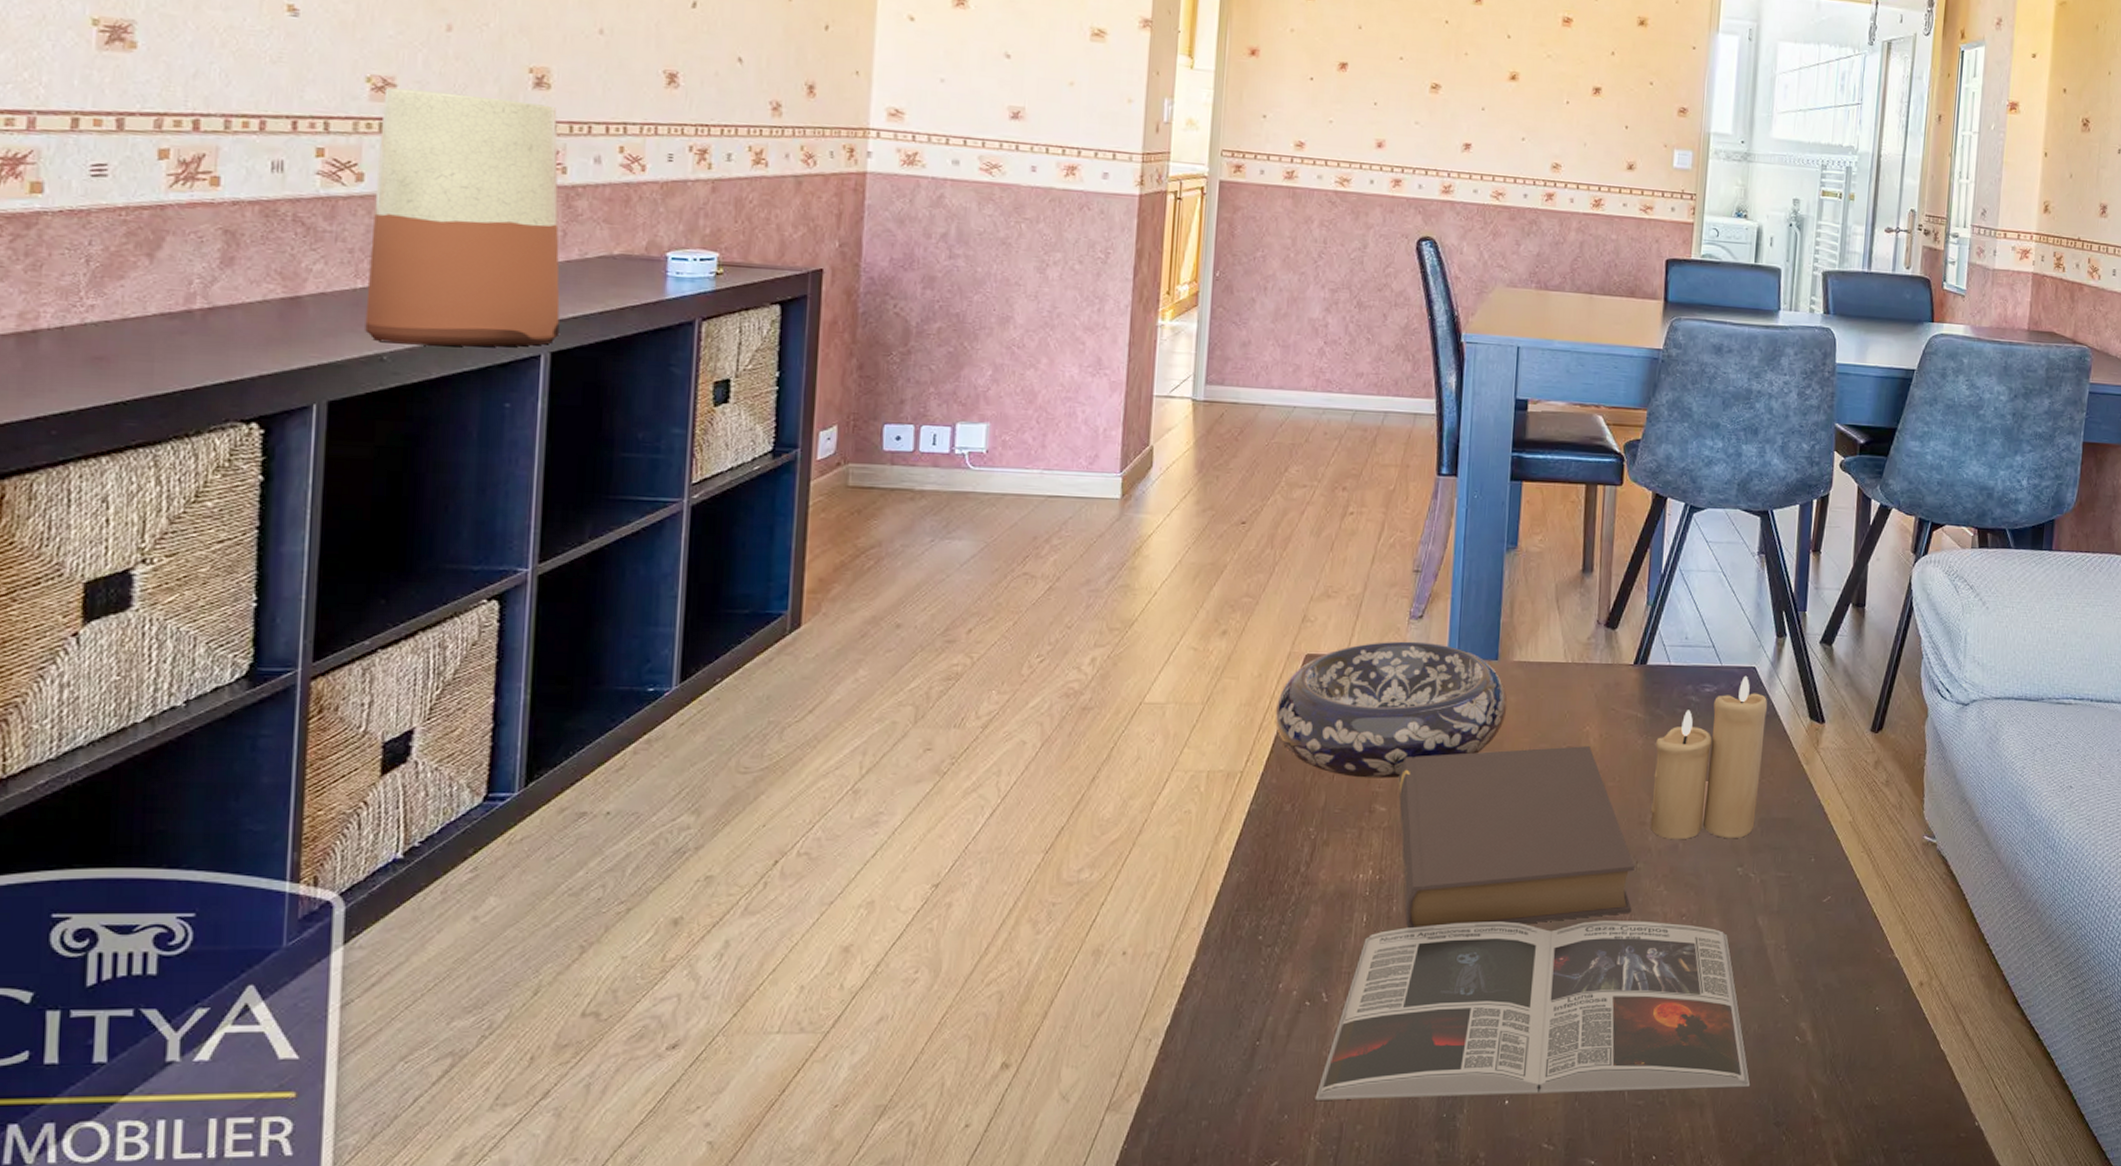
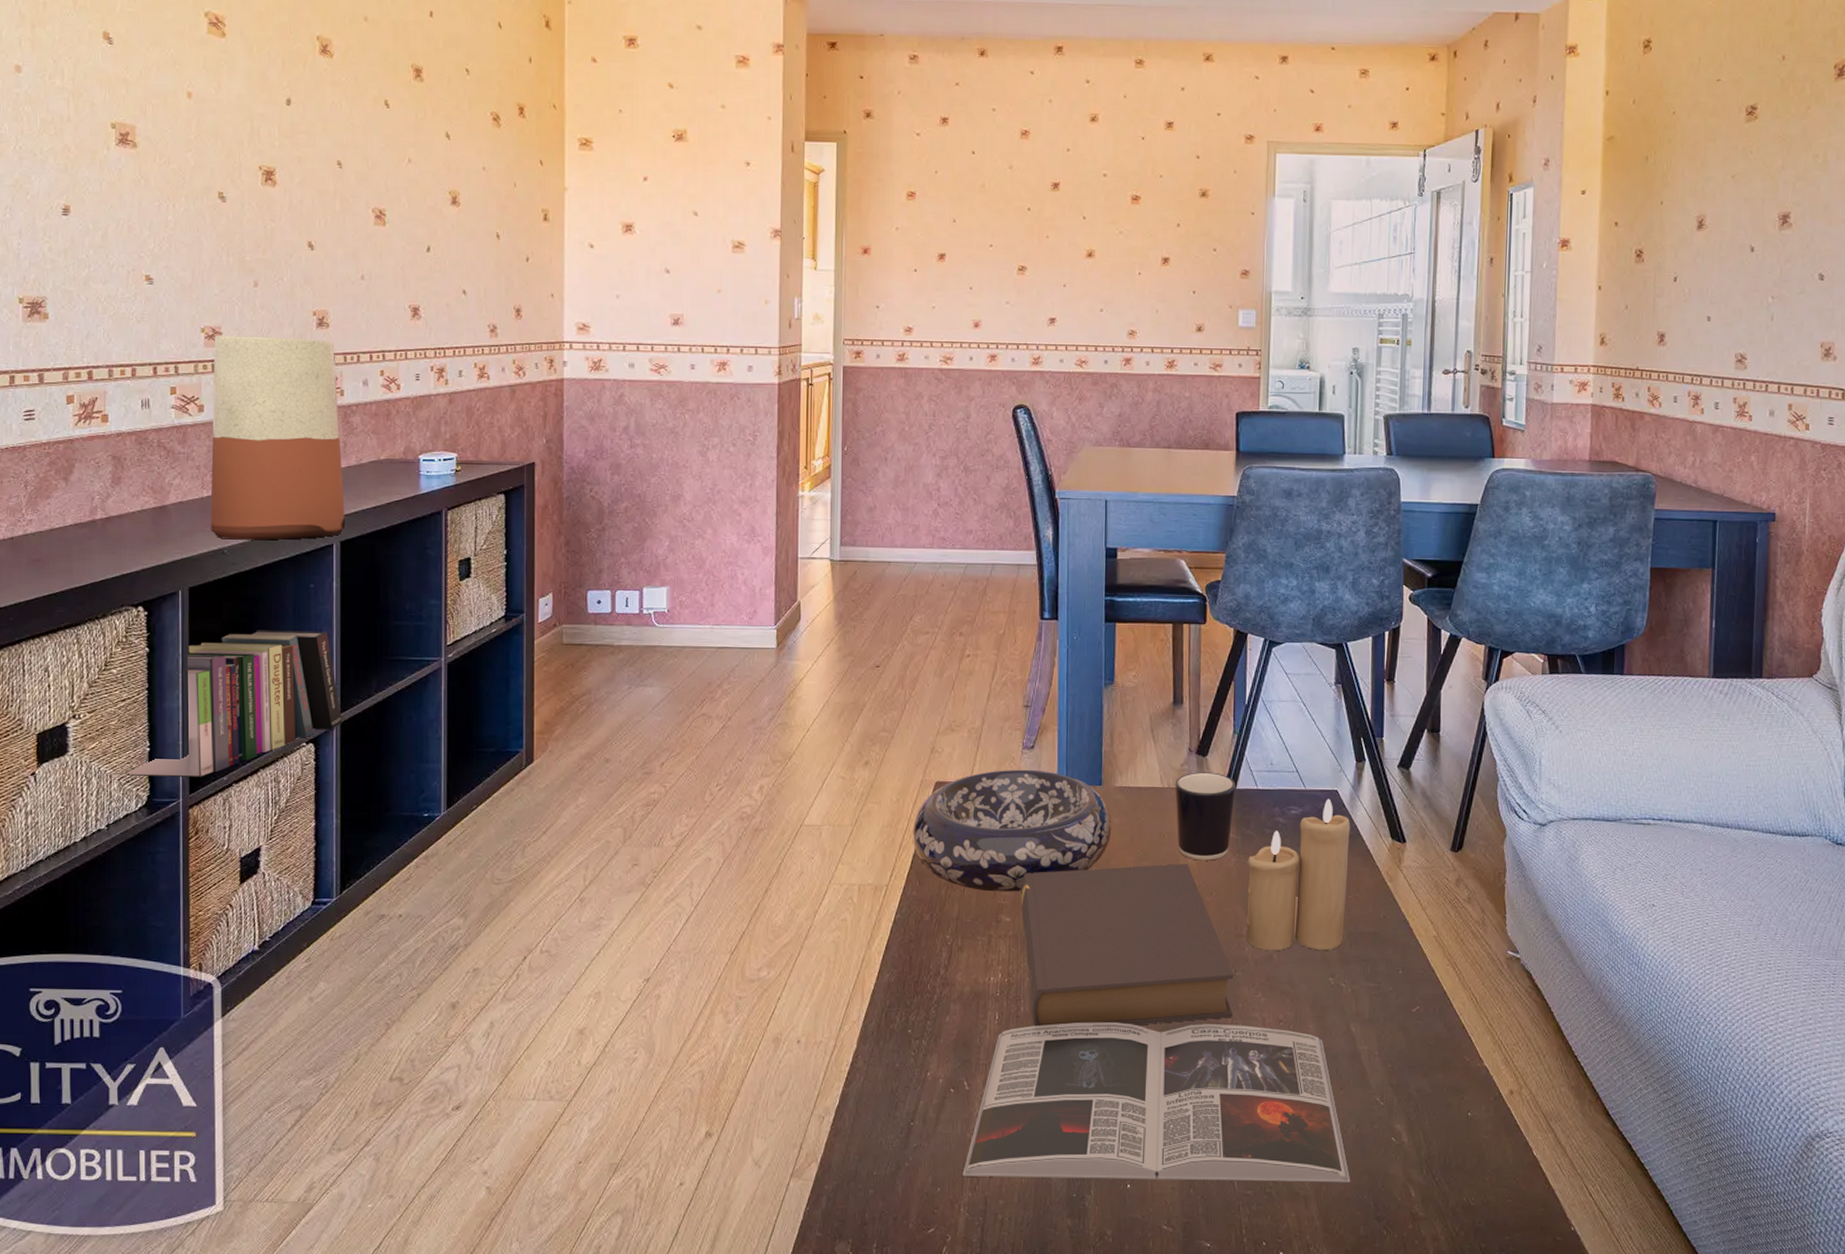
books: none [220,457,541,641] -> present [127,630,342,777]
mug: none [1579,646,1646,743] -> present [1175,772,1235,861]

